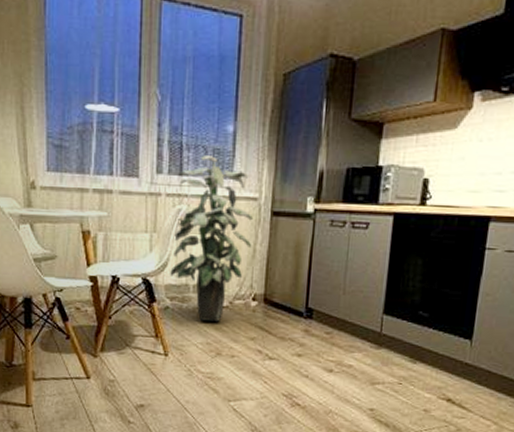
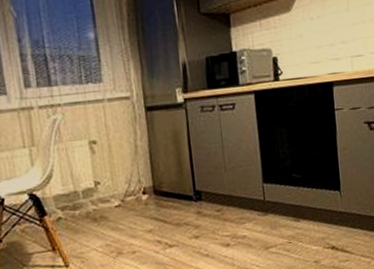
indoor plant: present [170,155,253,321] -> none [47,63,133,224]

